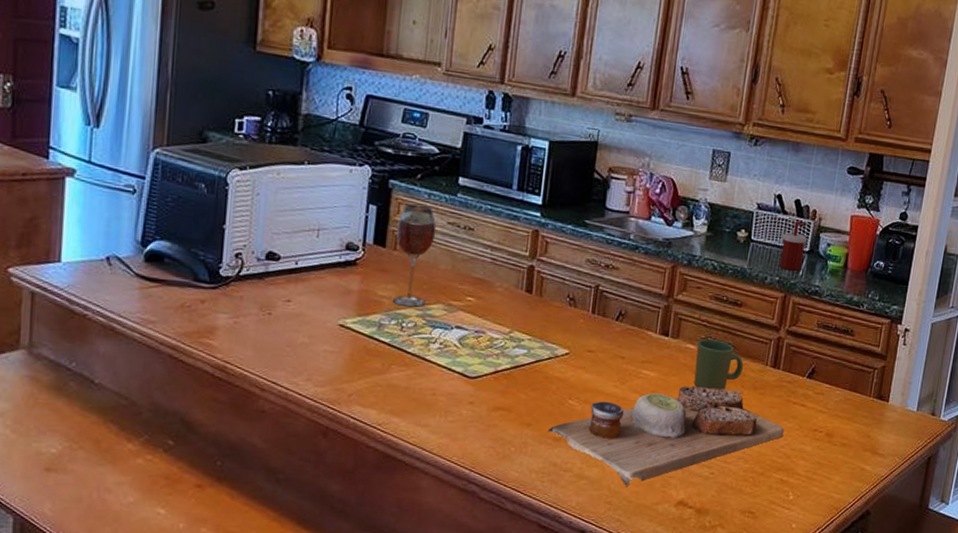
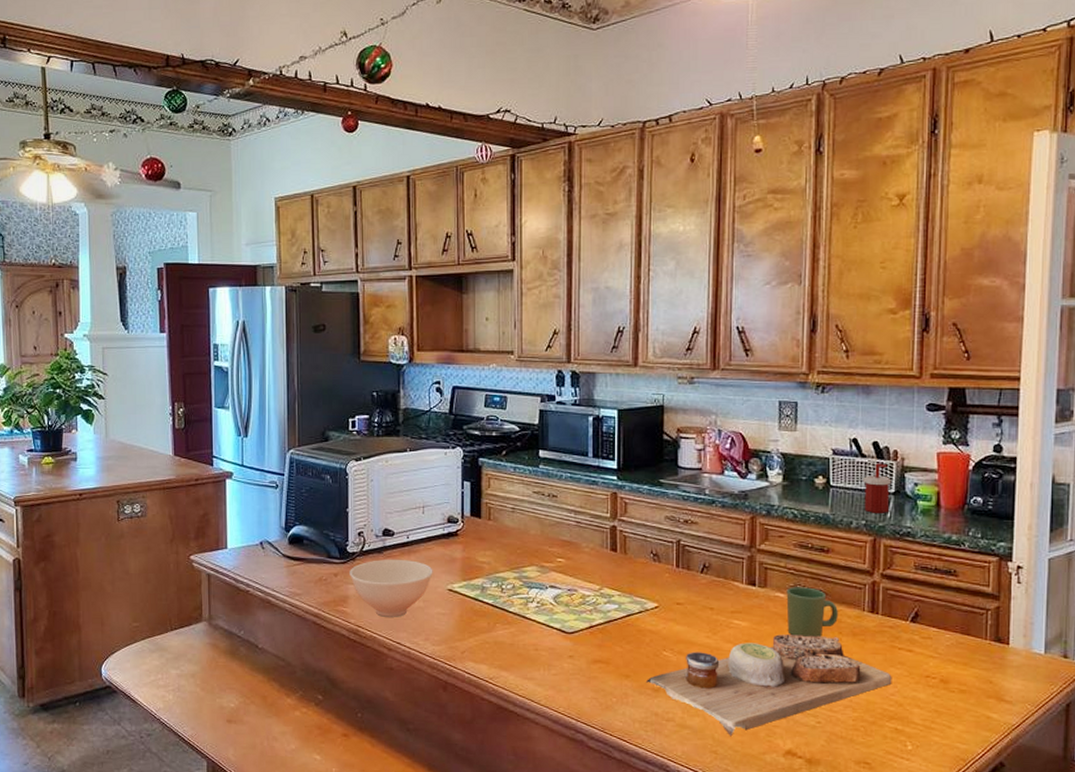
bowl: none [220,287,324,354] -> present [350,560,433,617]
wineglass: present [392,204,437,307] -> none [490,478,524,570]

